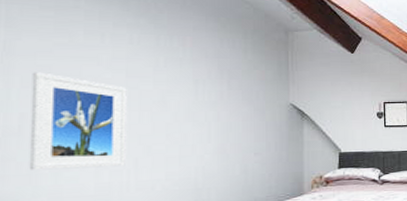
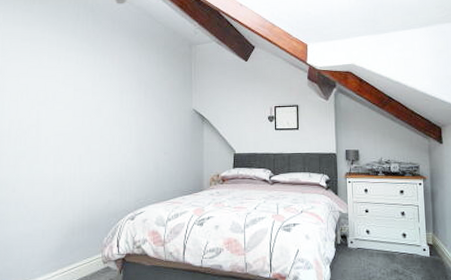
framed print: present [28,72,127,170] -> none [14,89,74,162]

